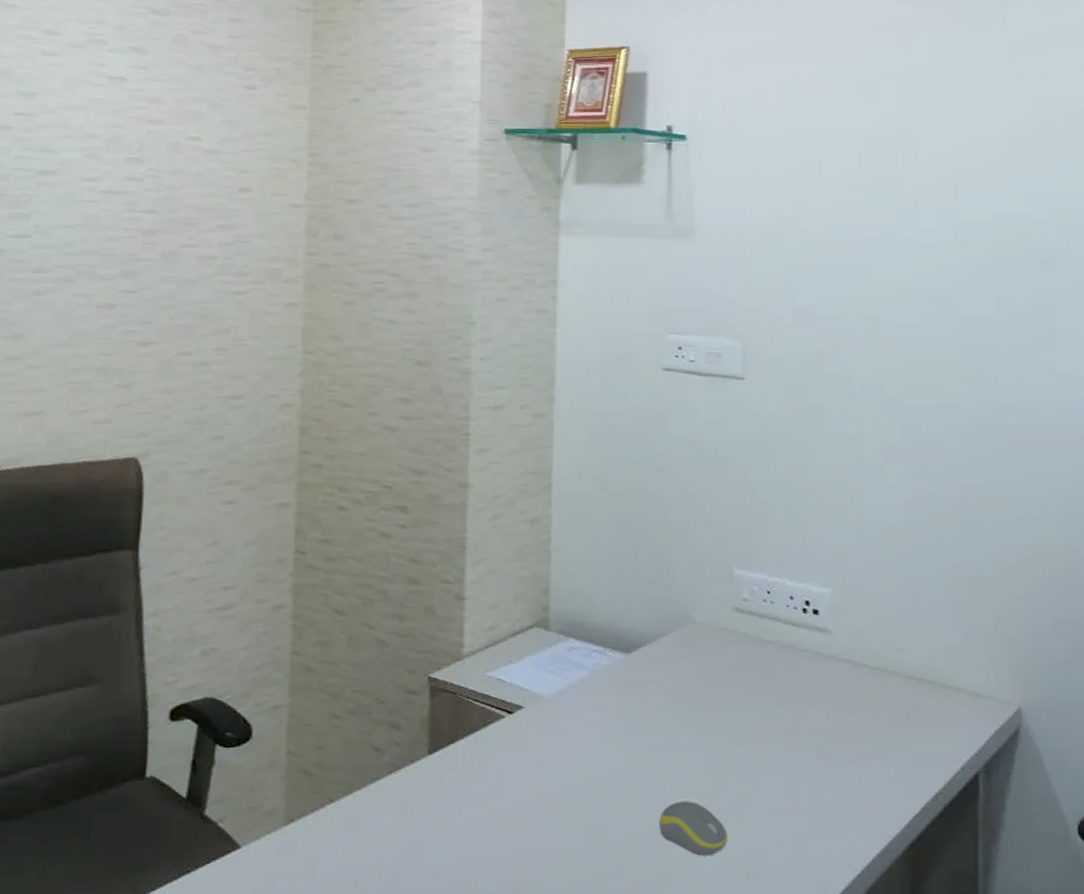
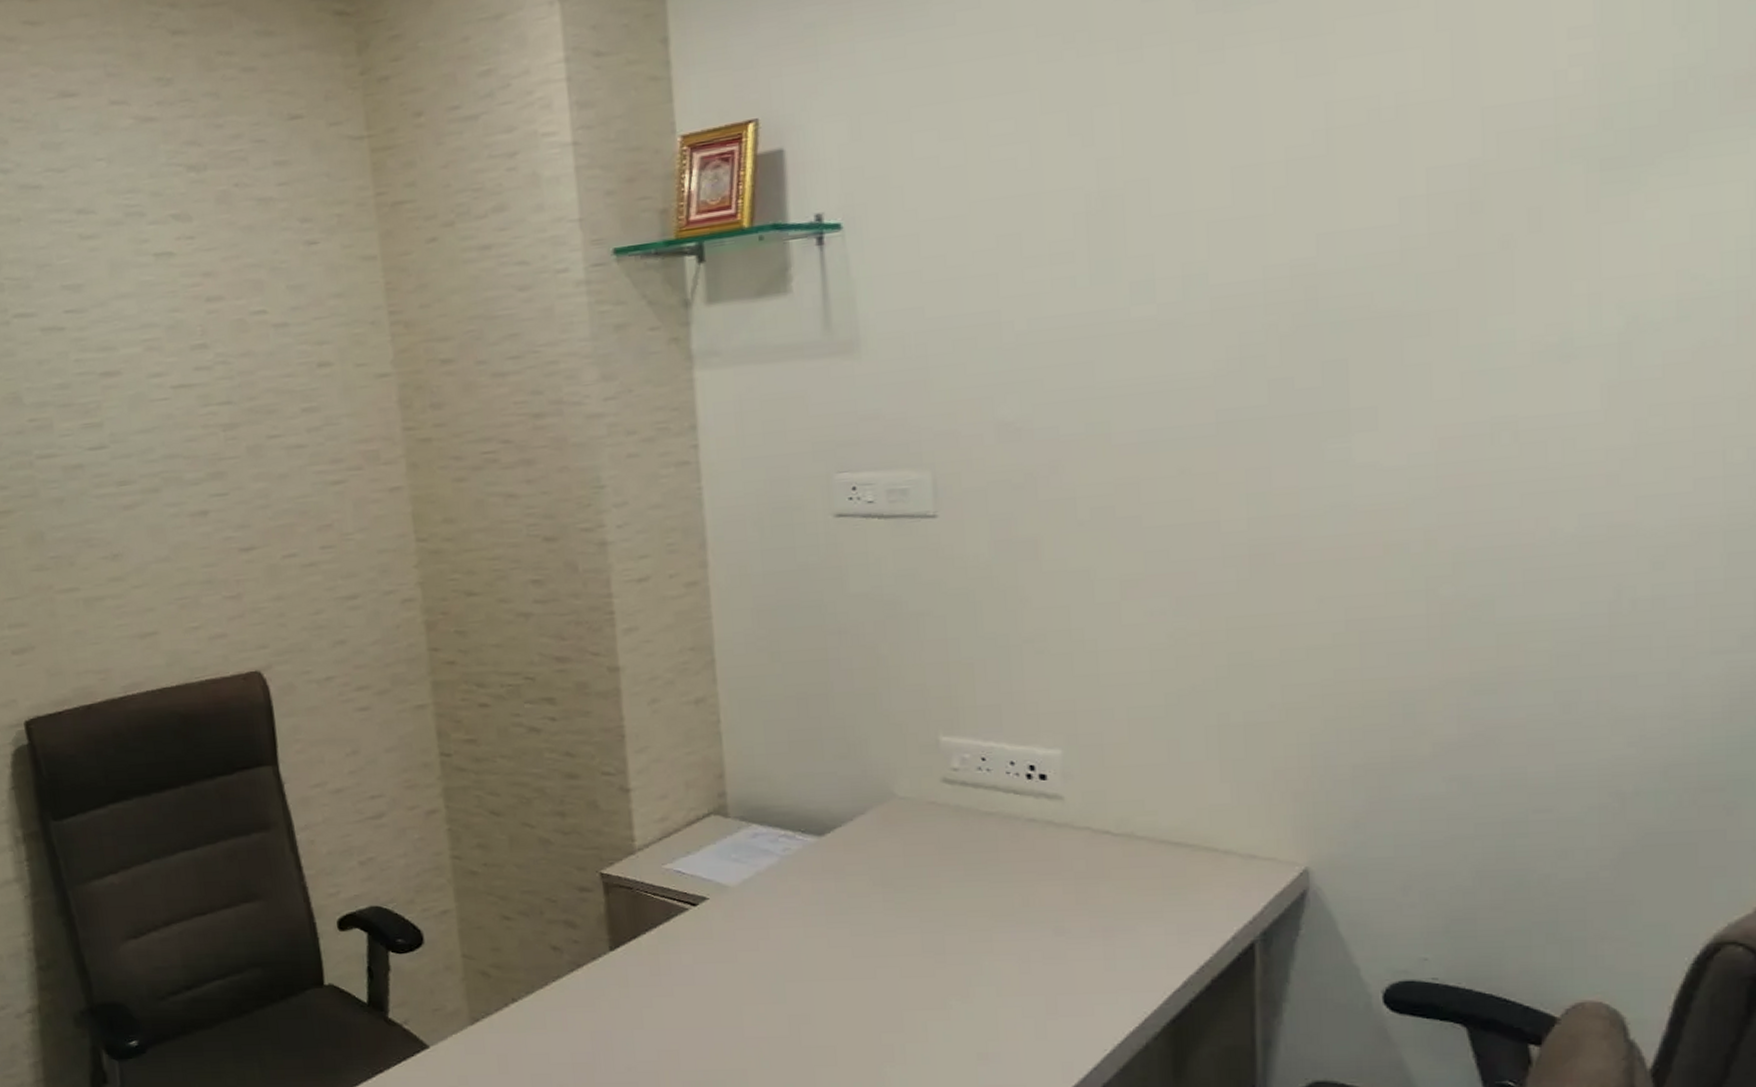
computer mouse: present [659,801,728,855] -> none [872,985,952,1039]

